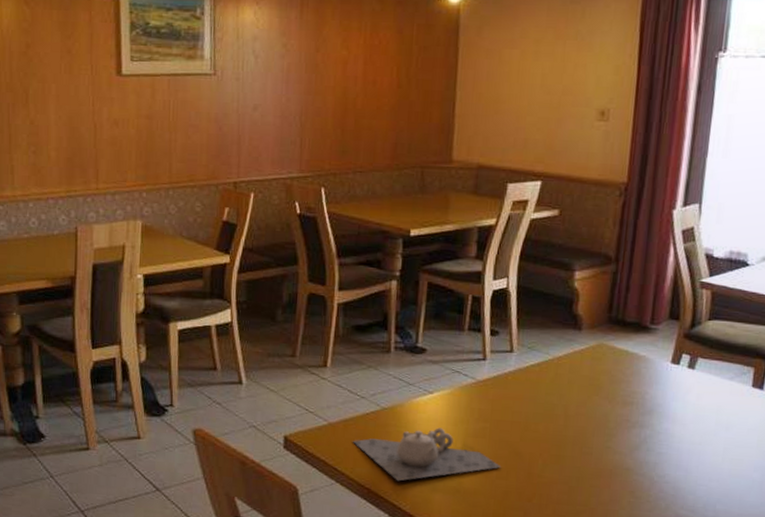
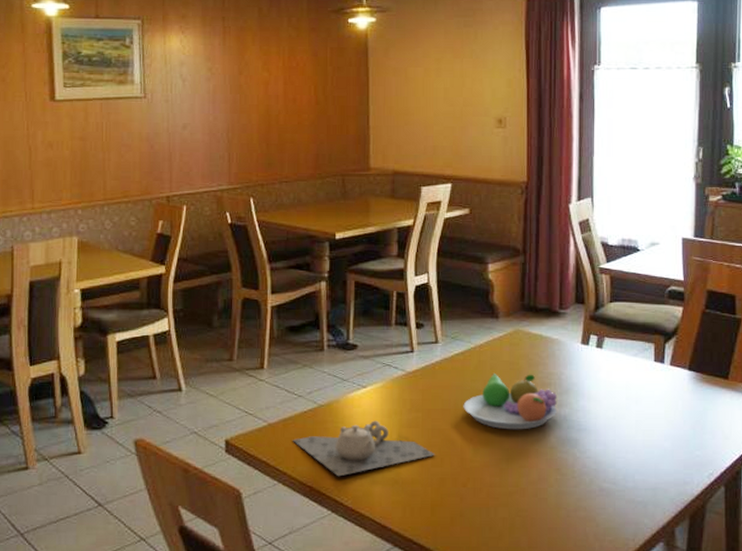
fruit bowl: none [535,388,638,449] -> present [463,374,558,430]

